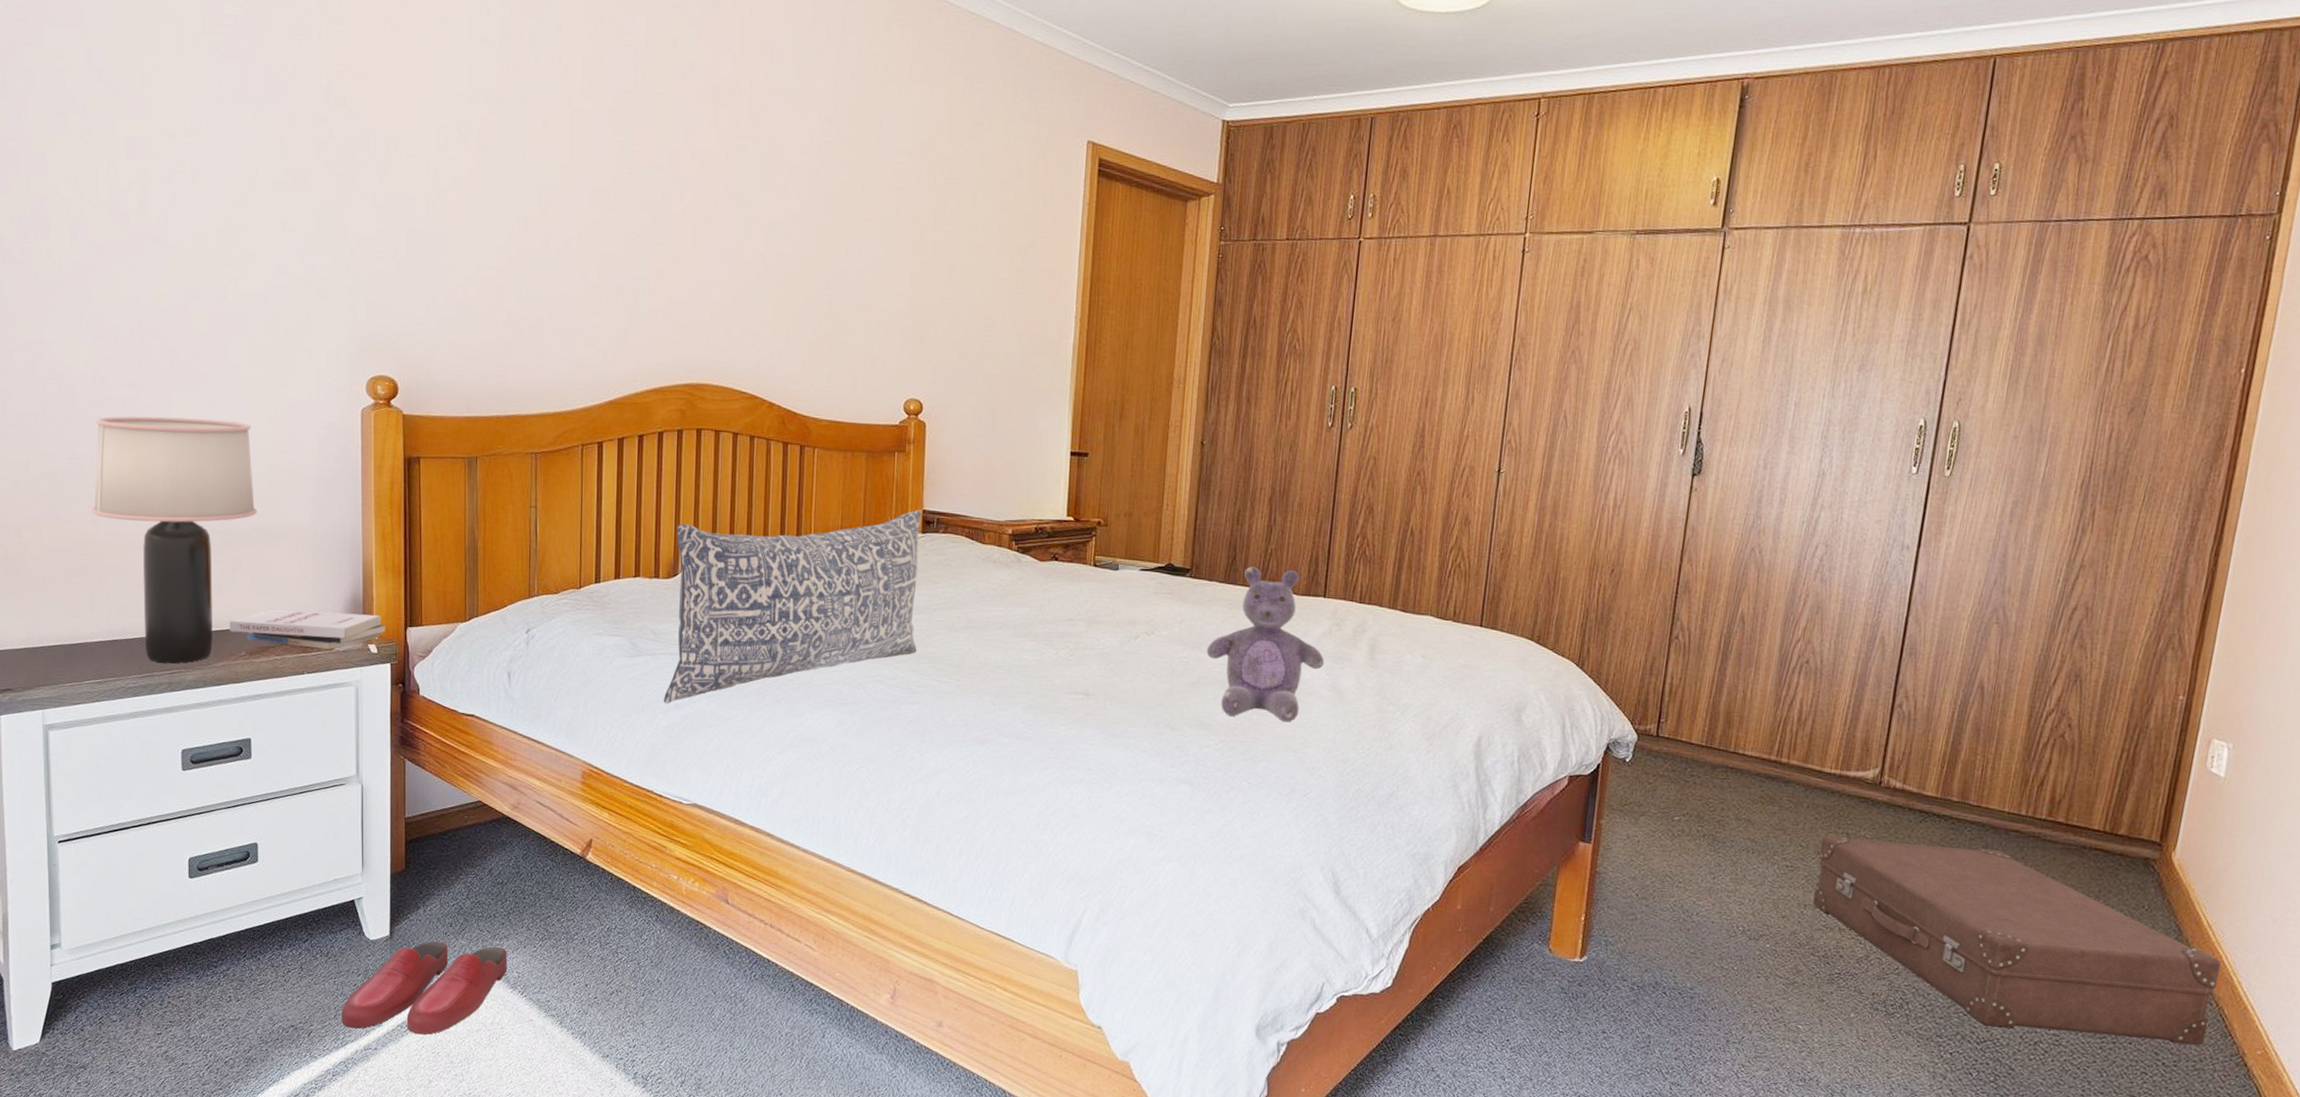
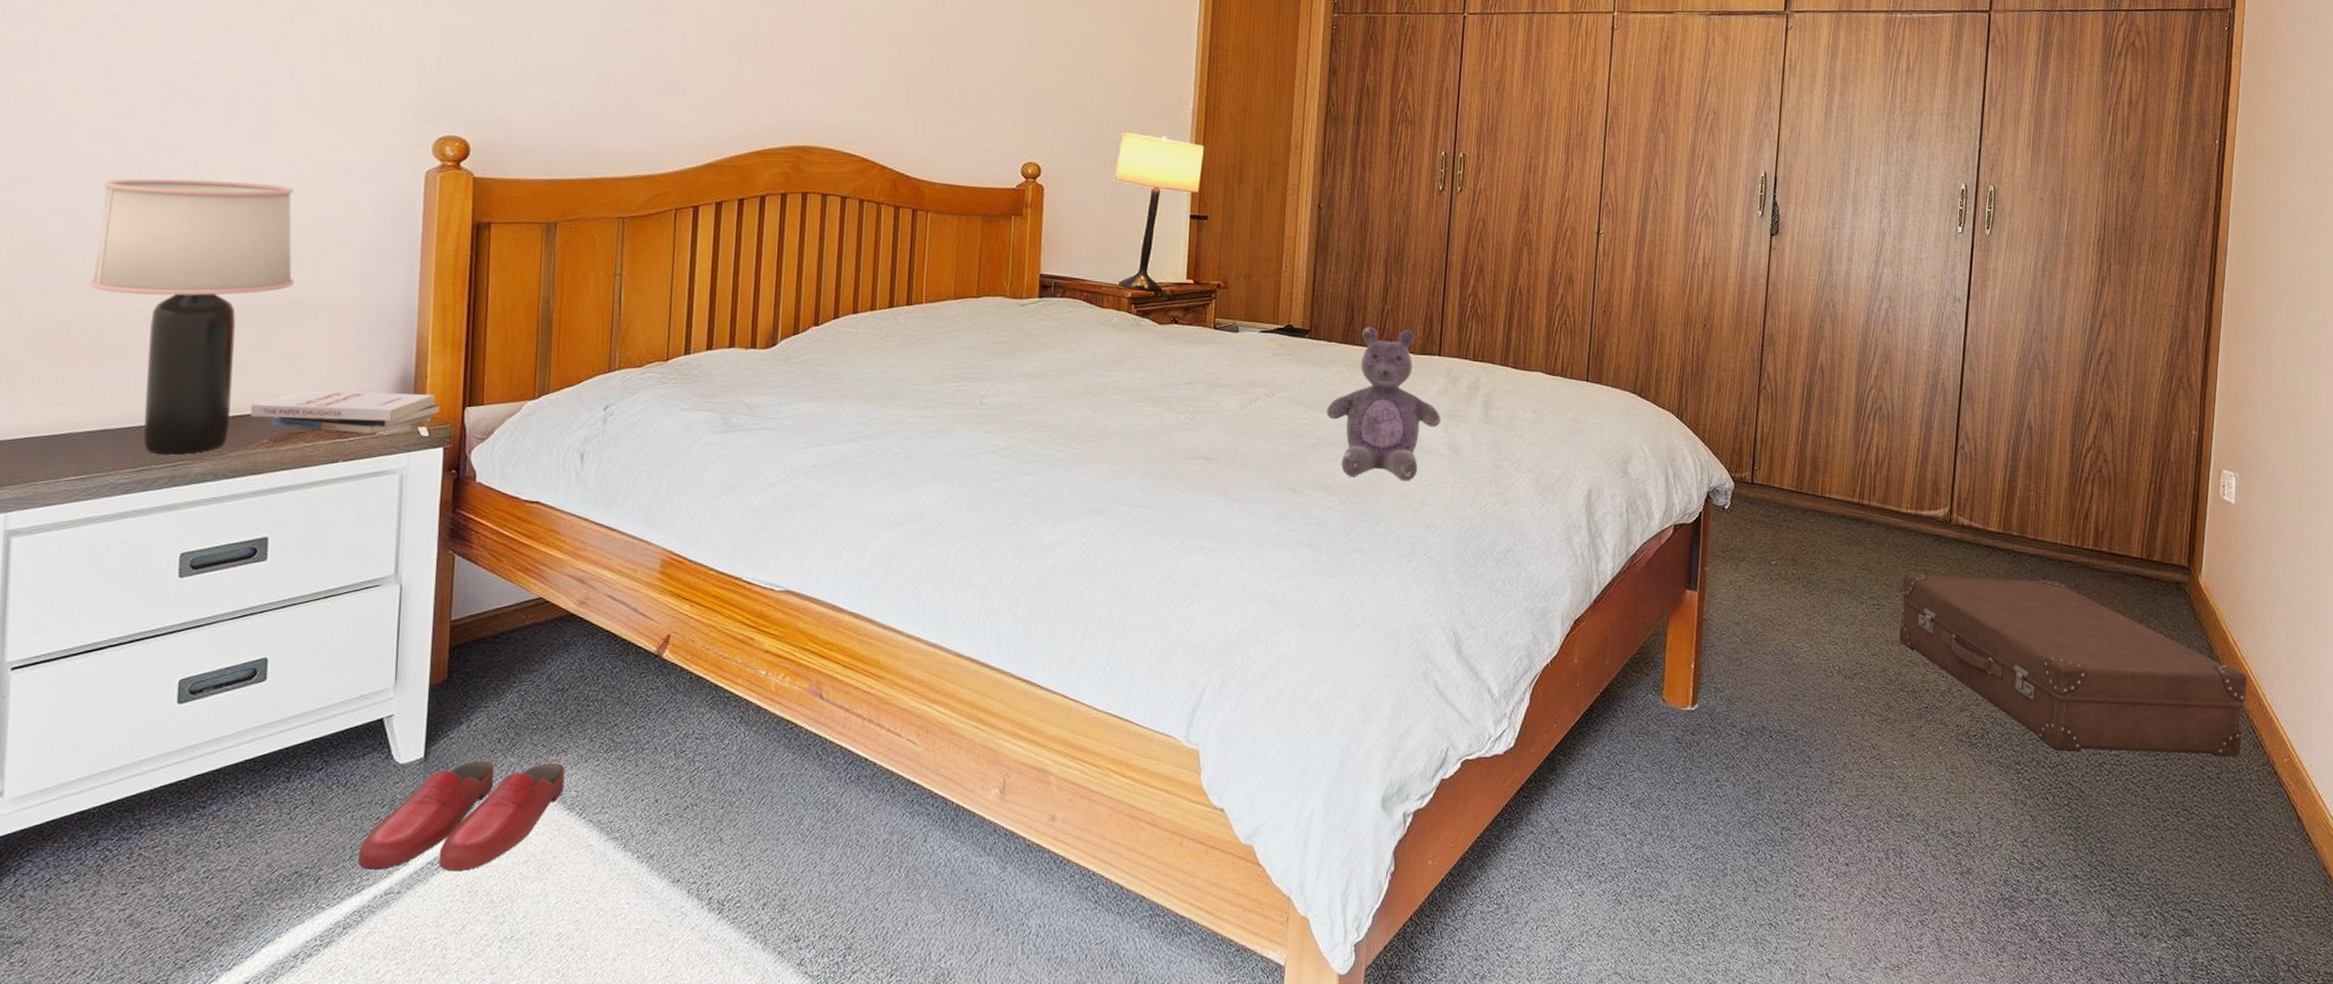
pillow: present [663,509,922,704] -> none [756,273,1039,483]
table lamp: none [994,368,1085,530] -> present [1113,132,1204,293]

